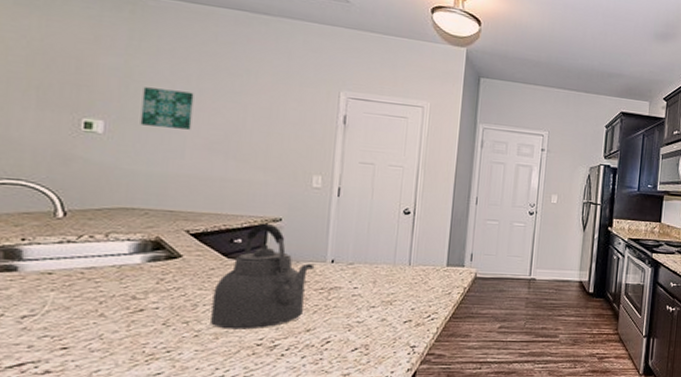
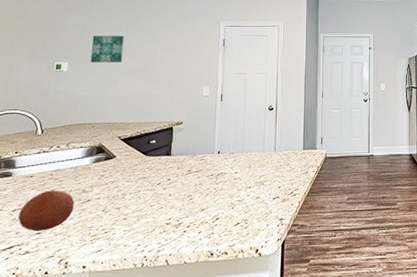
fruit: none [31,292,120,346] -> present [18,189,75,232]
kettle: present [209,223,315,330] -> none [134,126,206,212]

